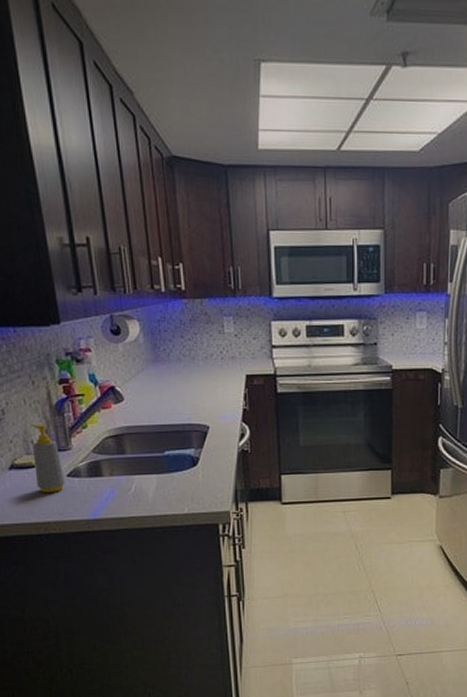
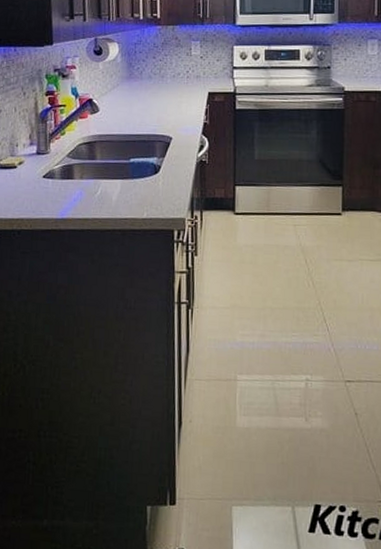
soap bottle: present [31,424,65,492] -> none [16,129,41,191]

